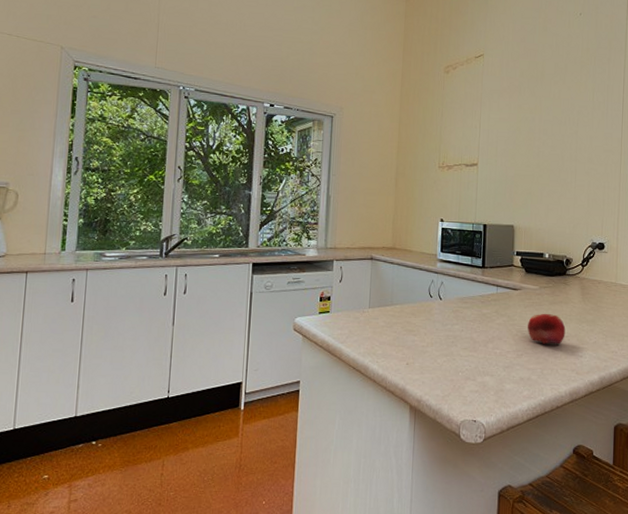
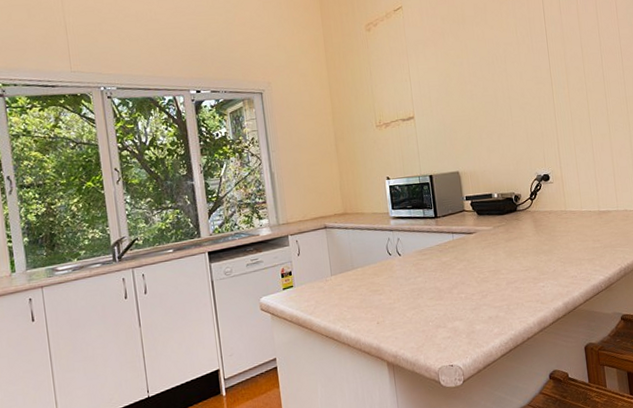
fruit: present [528,313,566,345] -> none [487,251,525,281]

